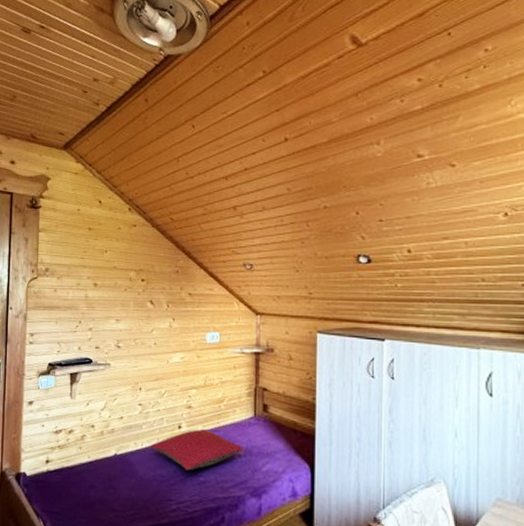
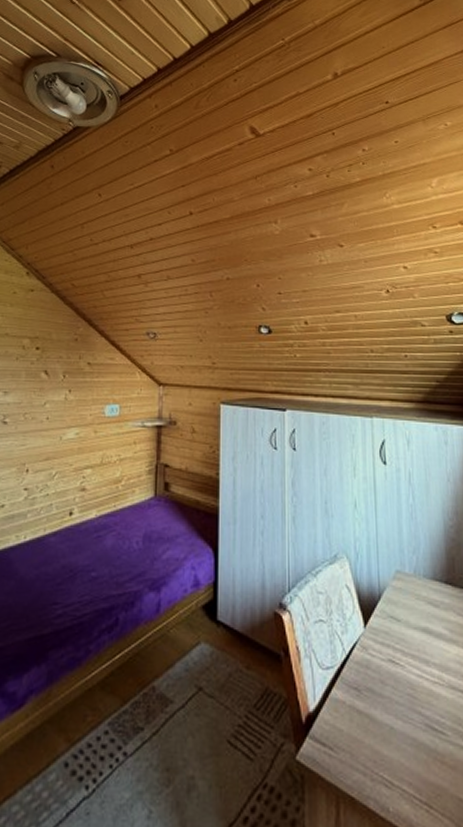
pillow: present [150,429,244,471] -> none [34,514,143,565]

